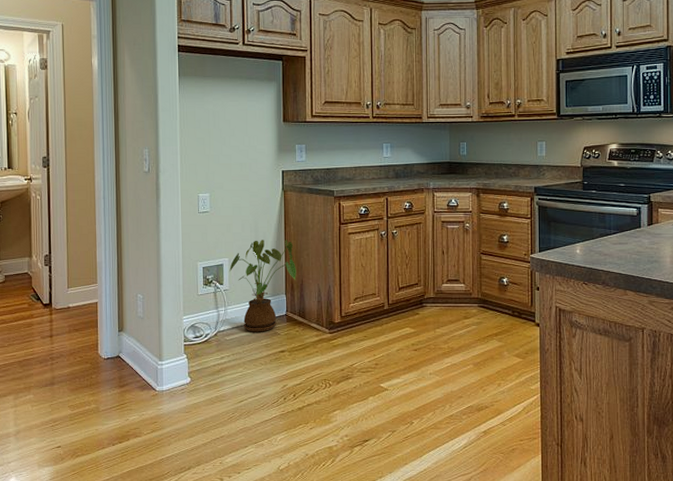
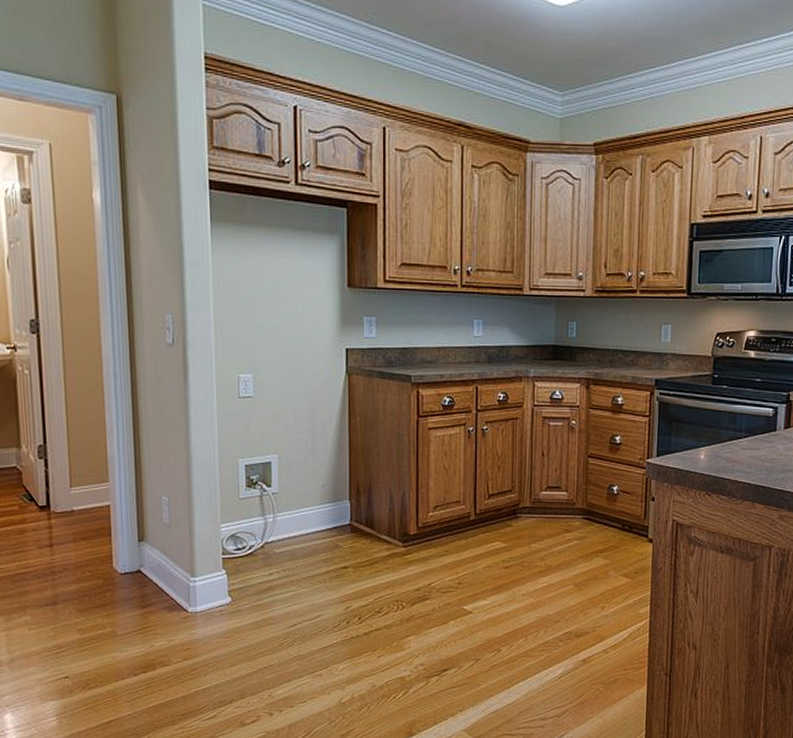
house plant: present [229,240,296,332] -> none [279,433,363,545]

